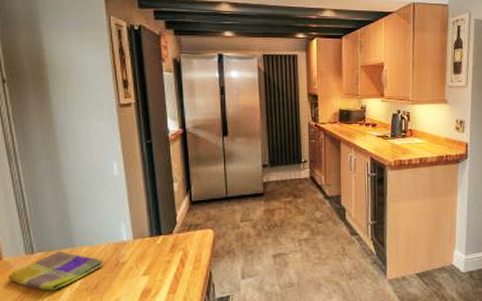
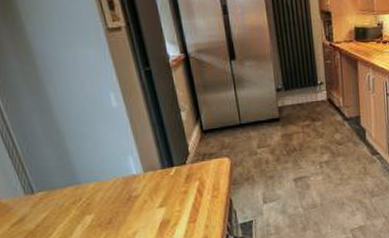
dish towel: present [7,250,104,291] -> none [9,188,115,229]

